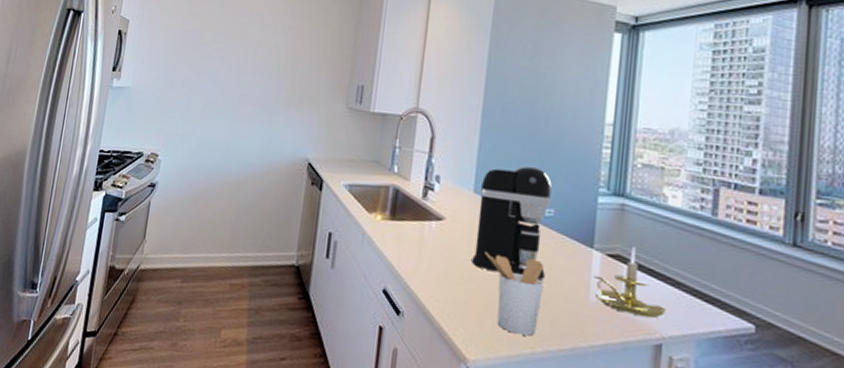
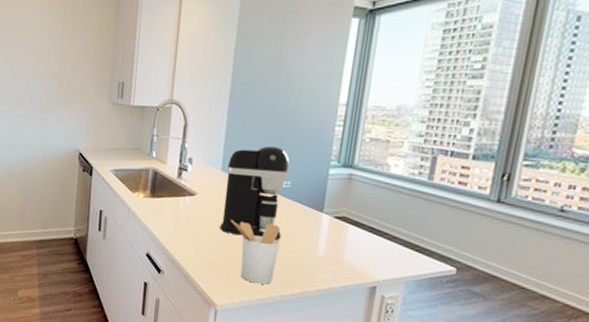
candle holder: present [594,247,667,319] -> none [322,210,383,267]

